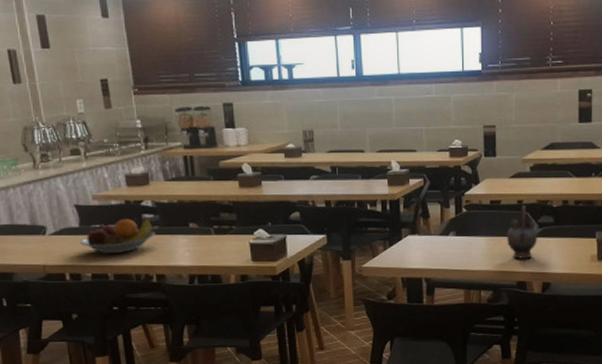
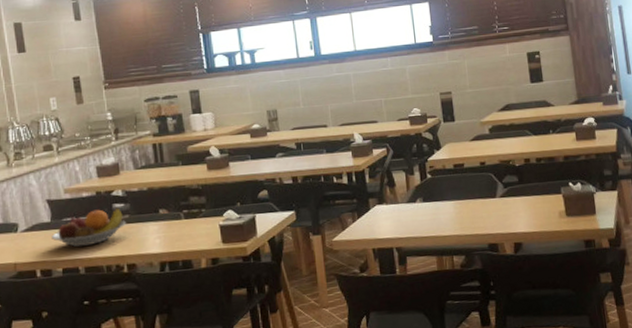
teapot: present [507,205,538,259] -> none [473,166,505,221]

